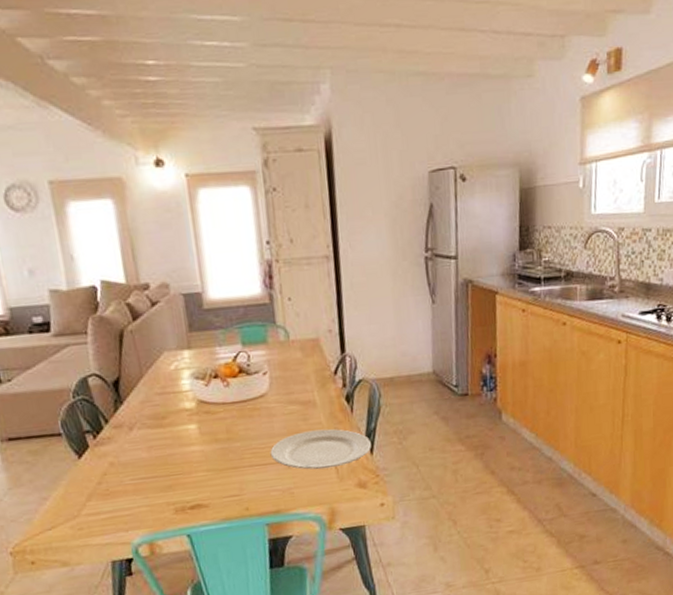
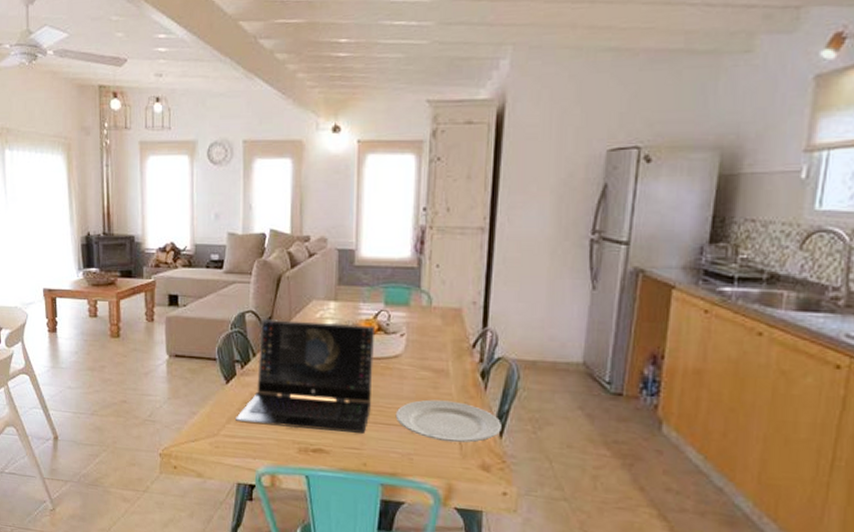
laptop: none [97,369,245,497] -> present [236,319,376,433]

